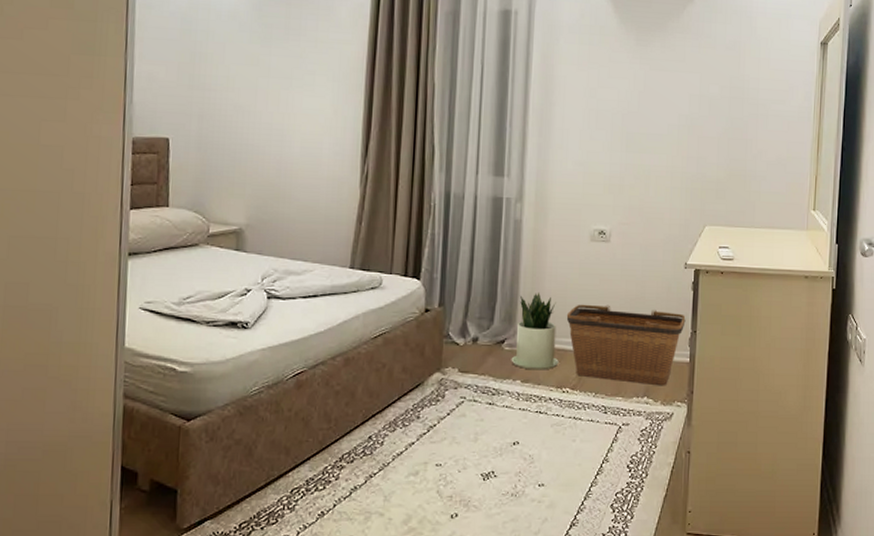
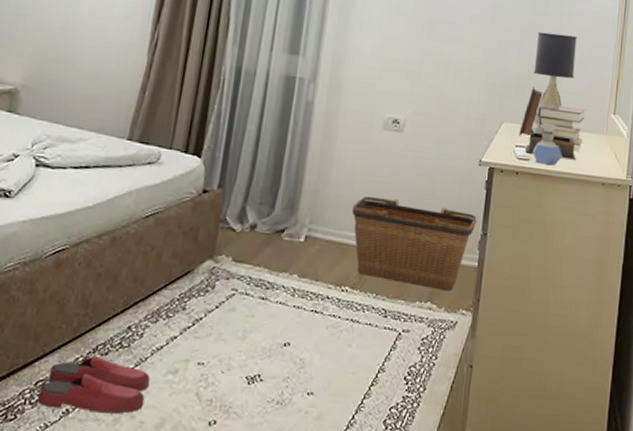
slippers: none [295,463,393,513] -> present [37,355,150,414]
planter: present [511,292,559,370] -> none [289,179,343,266]
jewelry box: none [722,190,779,256] -> present [519,87,576,160]
books: none [732,204,785,249] -> present [529,103,585,152]
table lamp: none [733,135,774,229] -> present [533,31,577,129]
perfume bottle: none [736,224,765,263] -> present [533,123,562,166]

